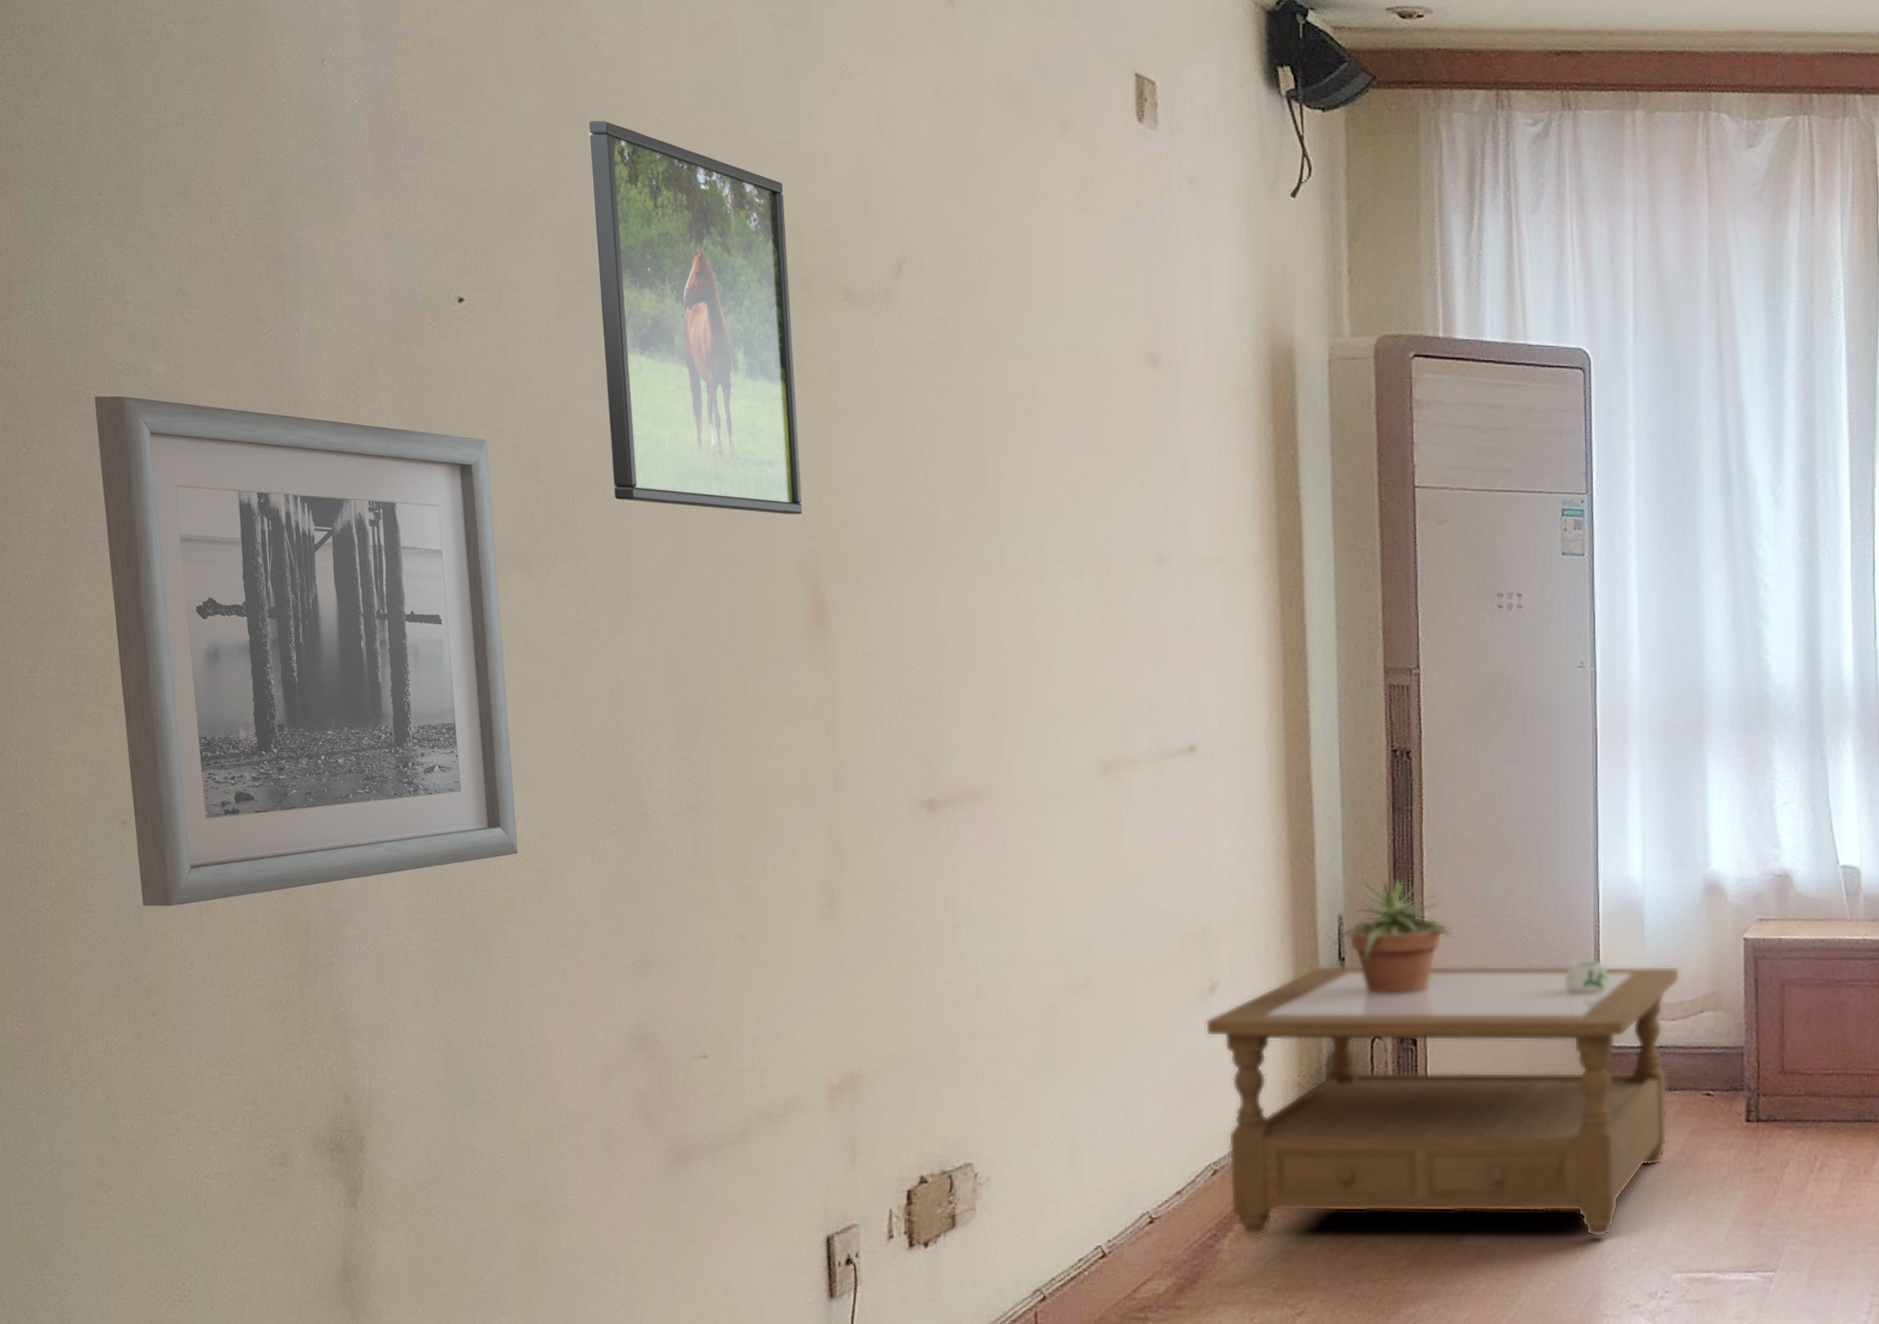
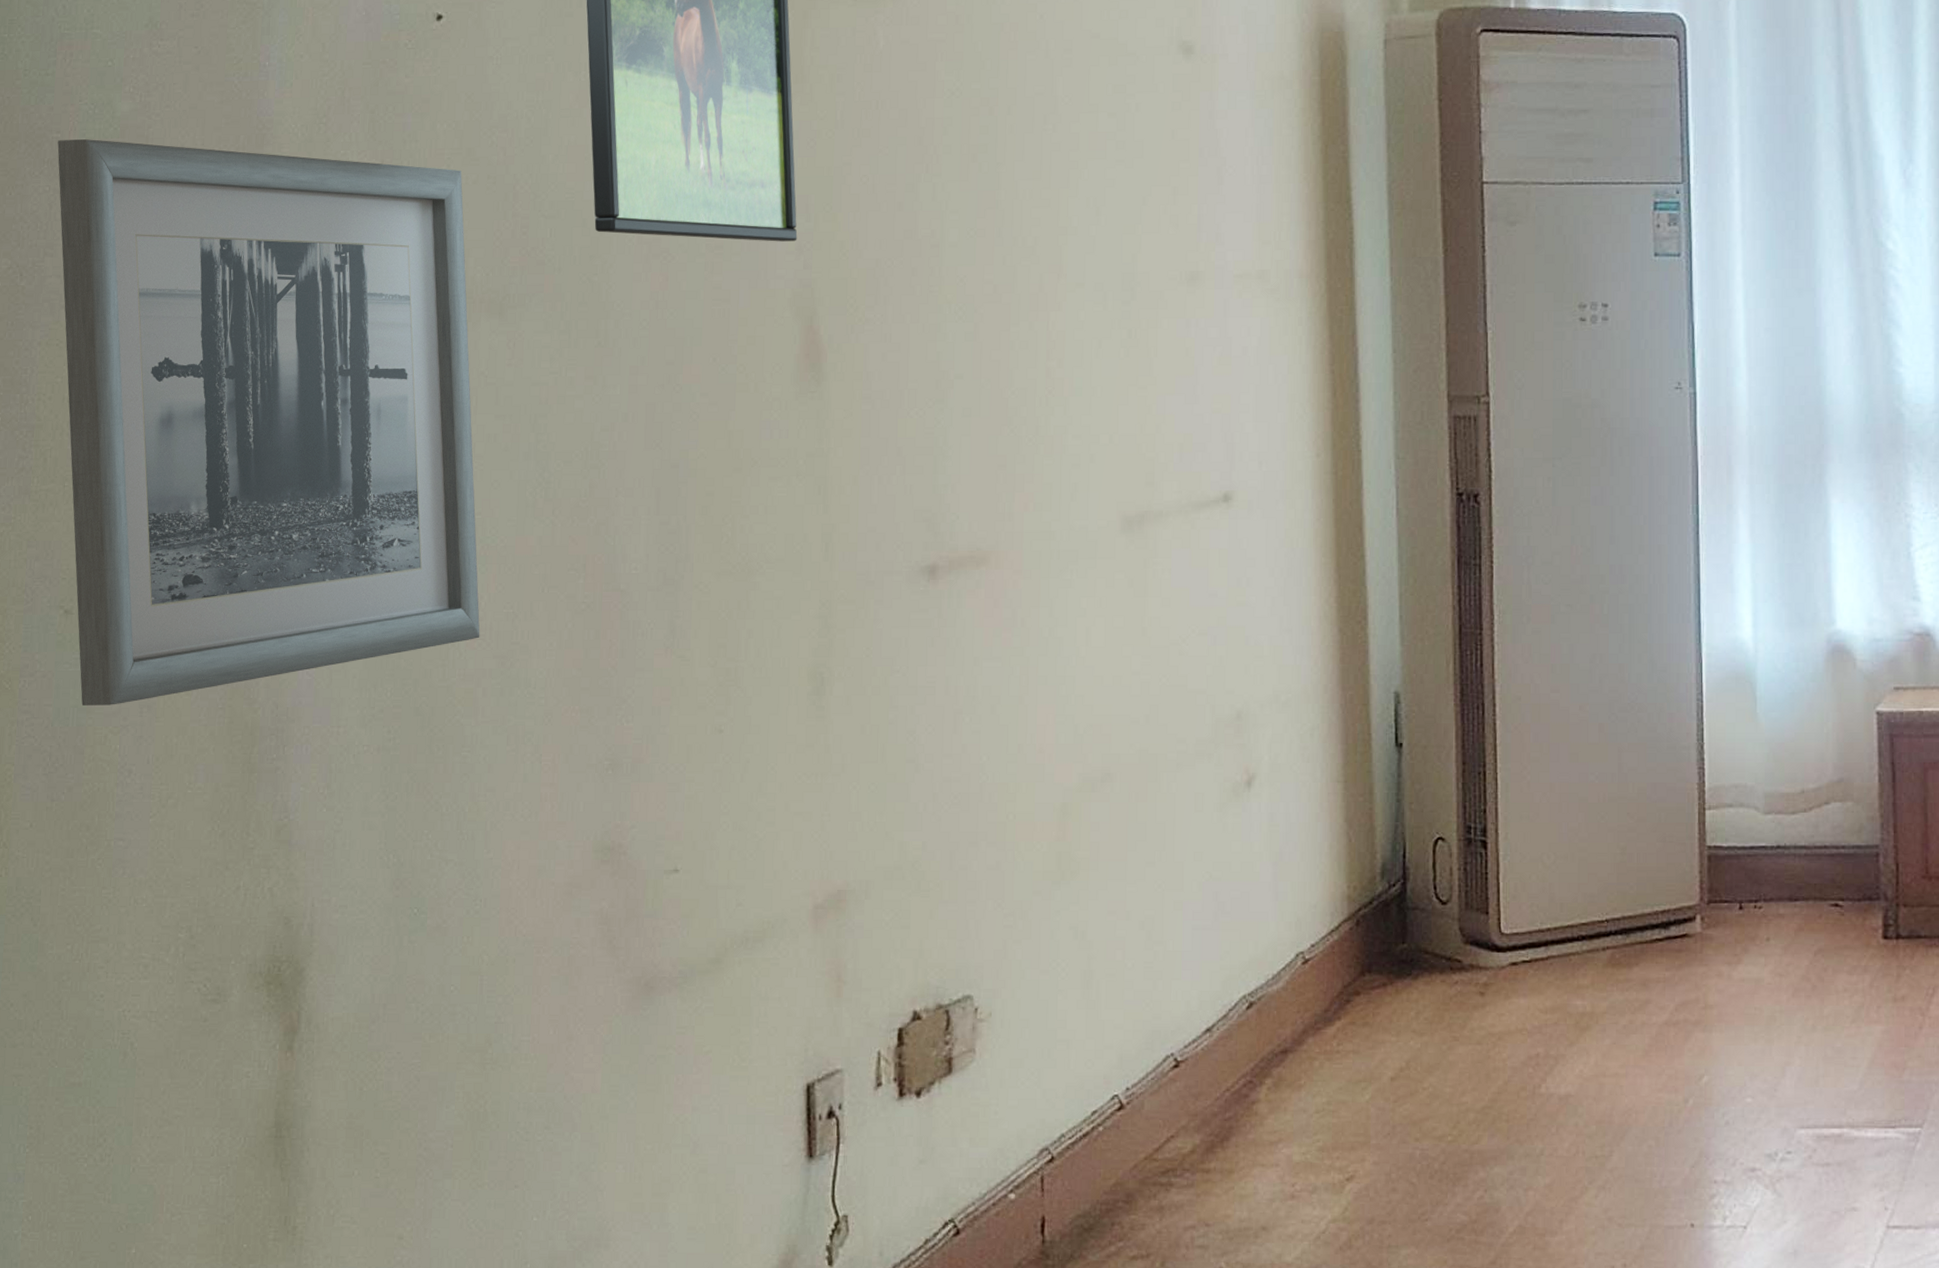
coffee table: present [1205,965,1680,1237] -> none [1240,747,1801,1084]
potted plant: present [1335,880,1455,993] -> none [1391,648,1532,785]
mug: present [1566,960,1607,994] -> none [1664,741,1713,783]

